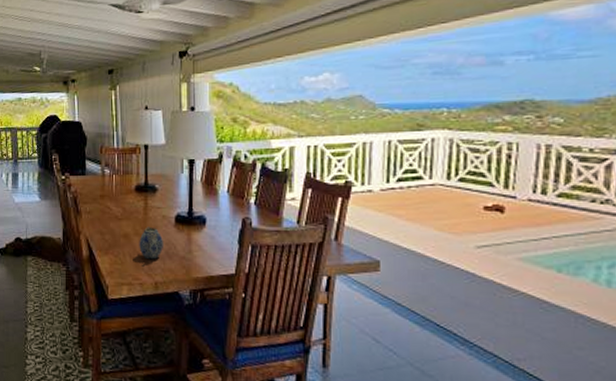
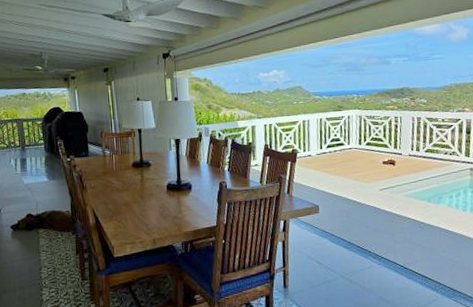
teapot: present [139,227,164,260] -> none [138,195,159,222]

